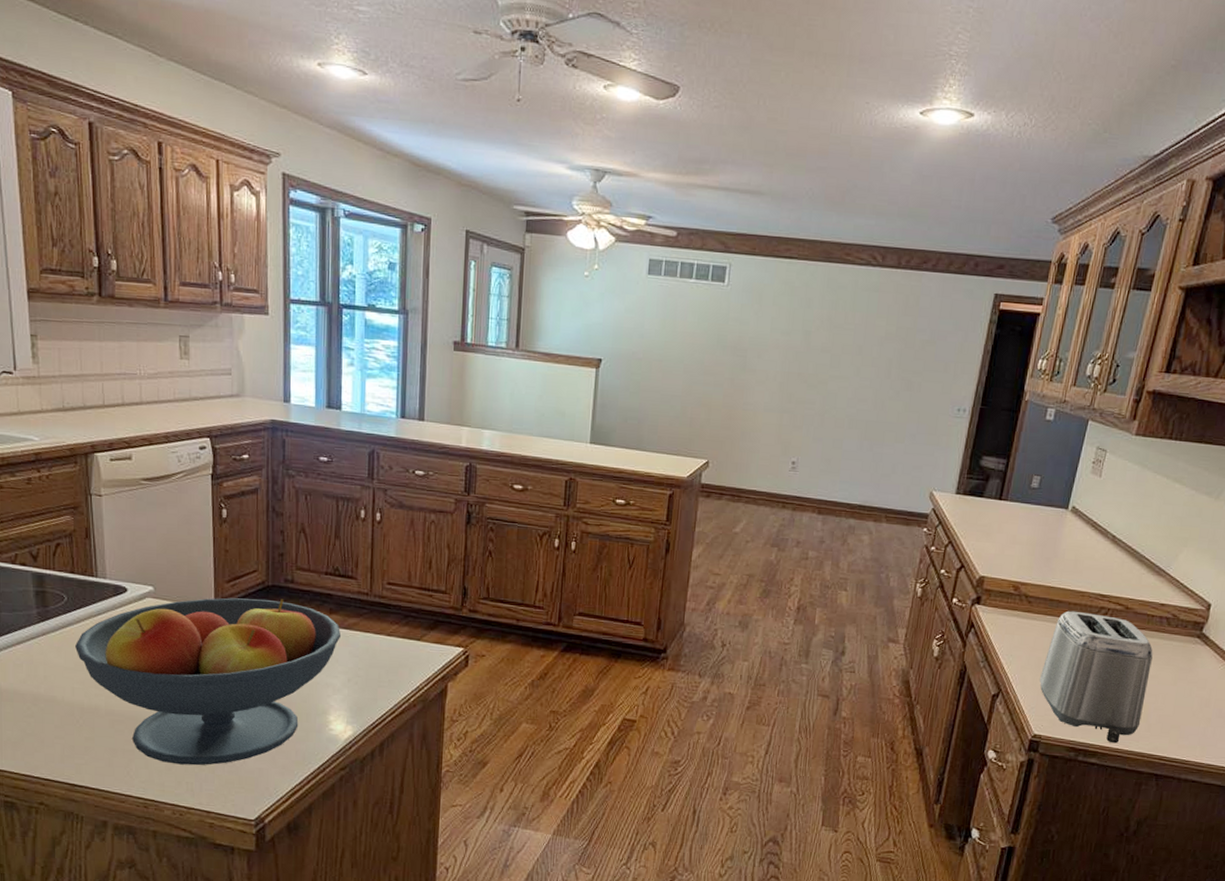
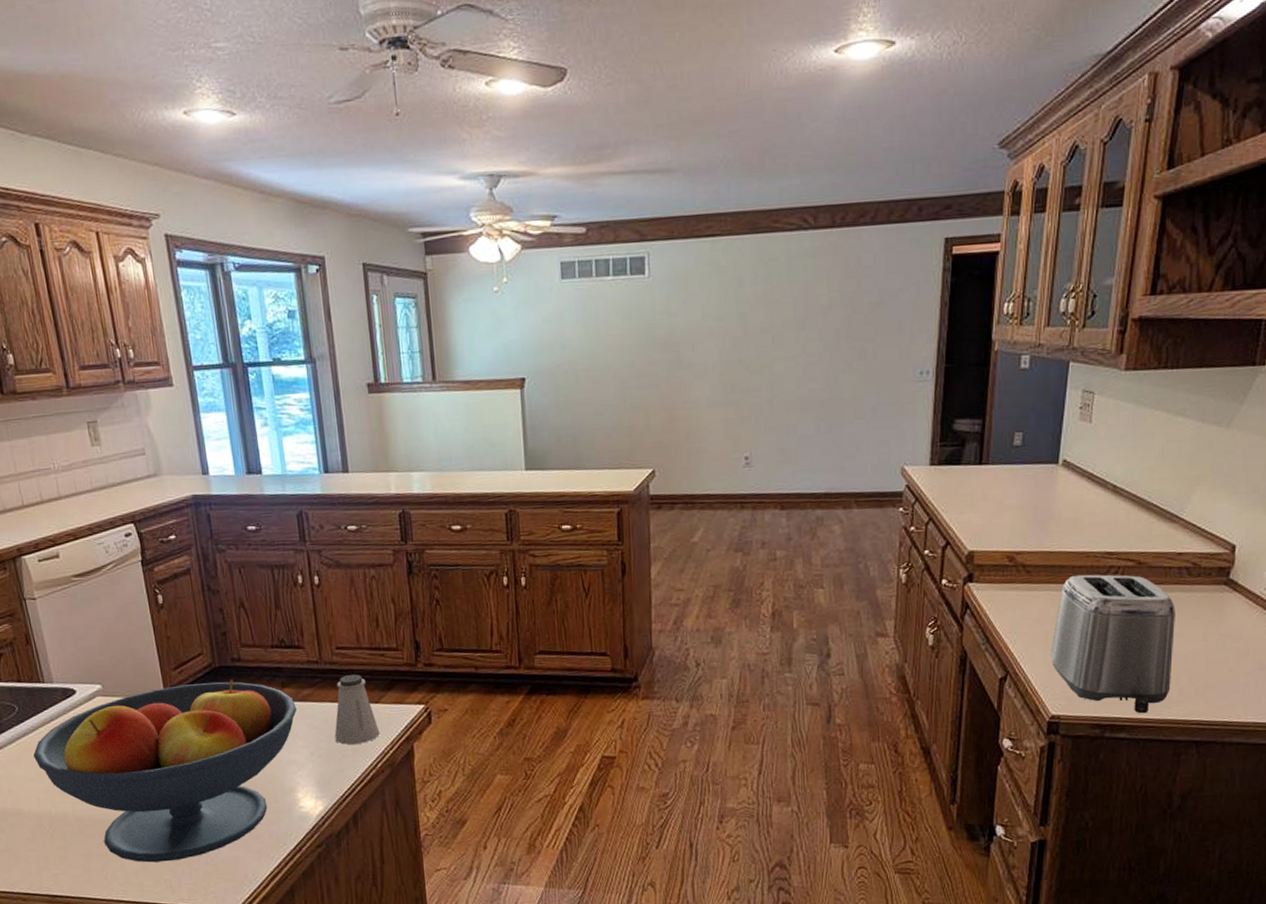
saltshaker: none [373,609,418,677] -> present [334,674,380,745]

